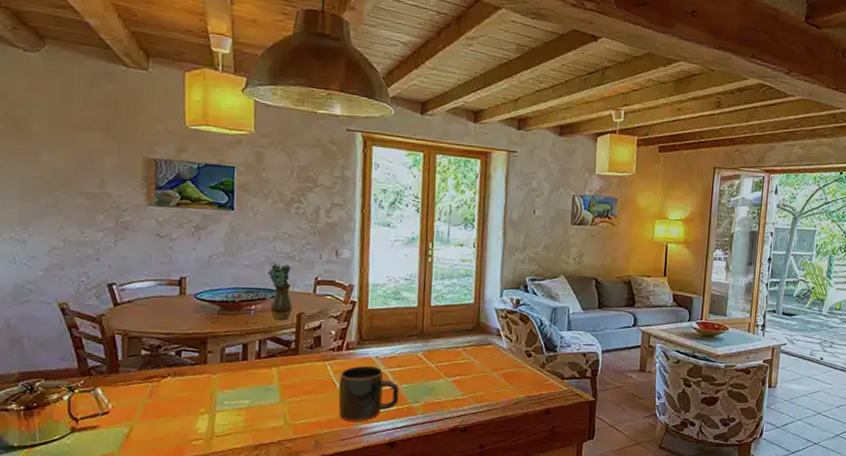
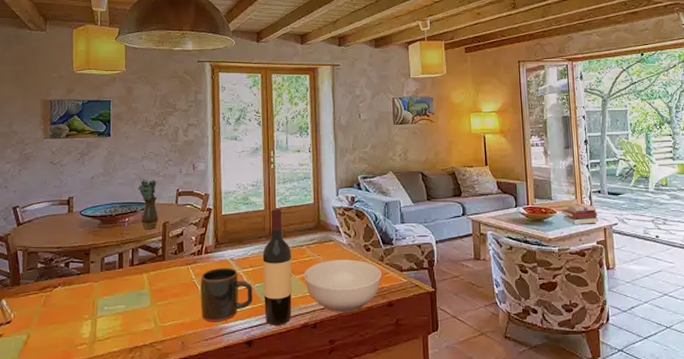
wine bottle: none [410,306,446,428] -> present [262,208,292,325]
bowl: none [456,364,541,418] -> present [304,259,382,313]
books: none [733,321,769,343] -> present [561,204,599,224]

